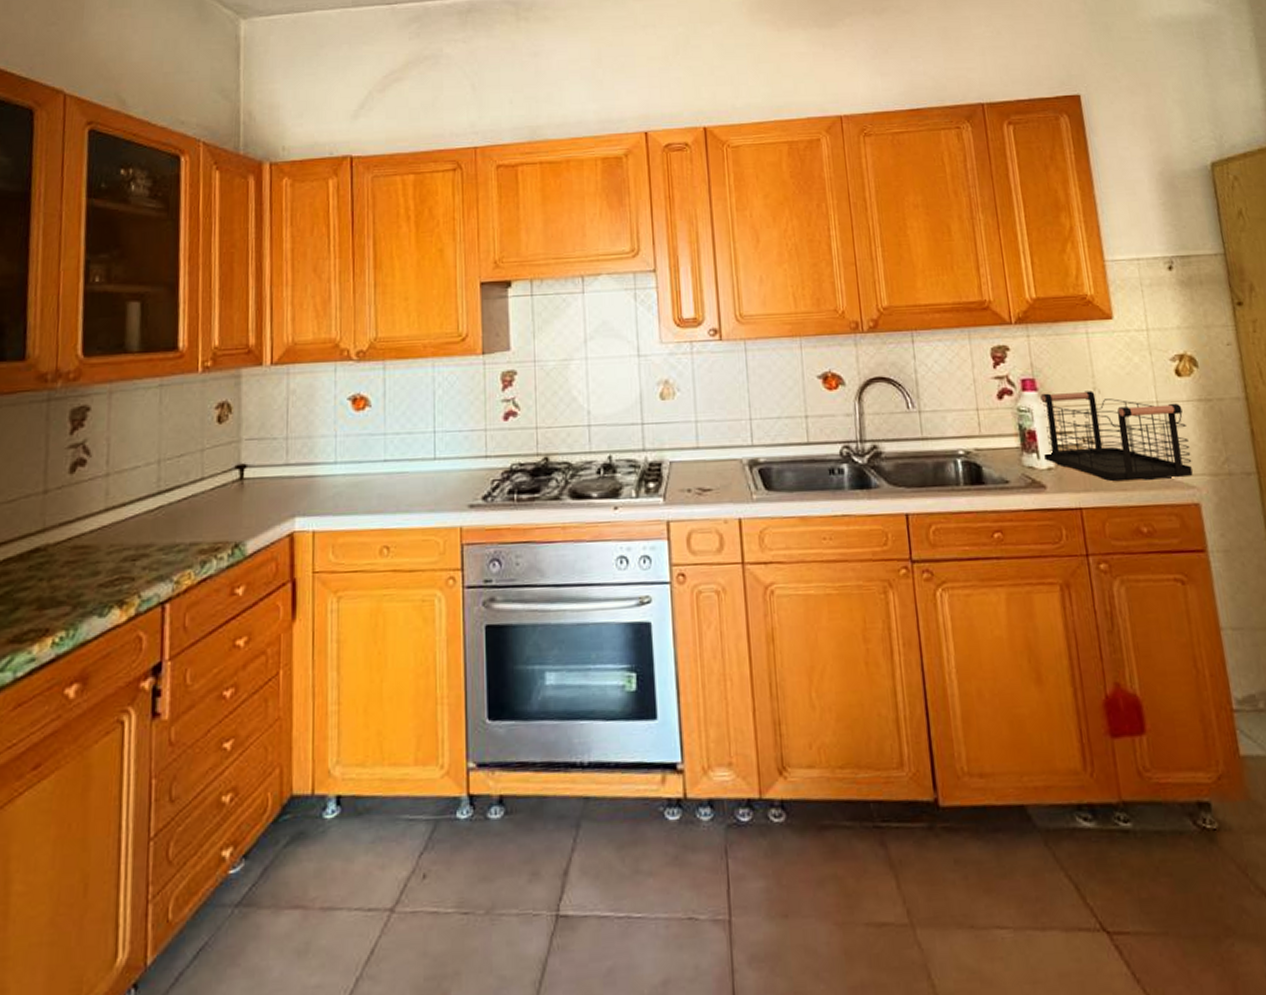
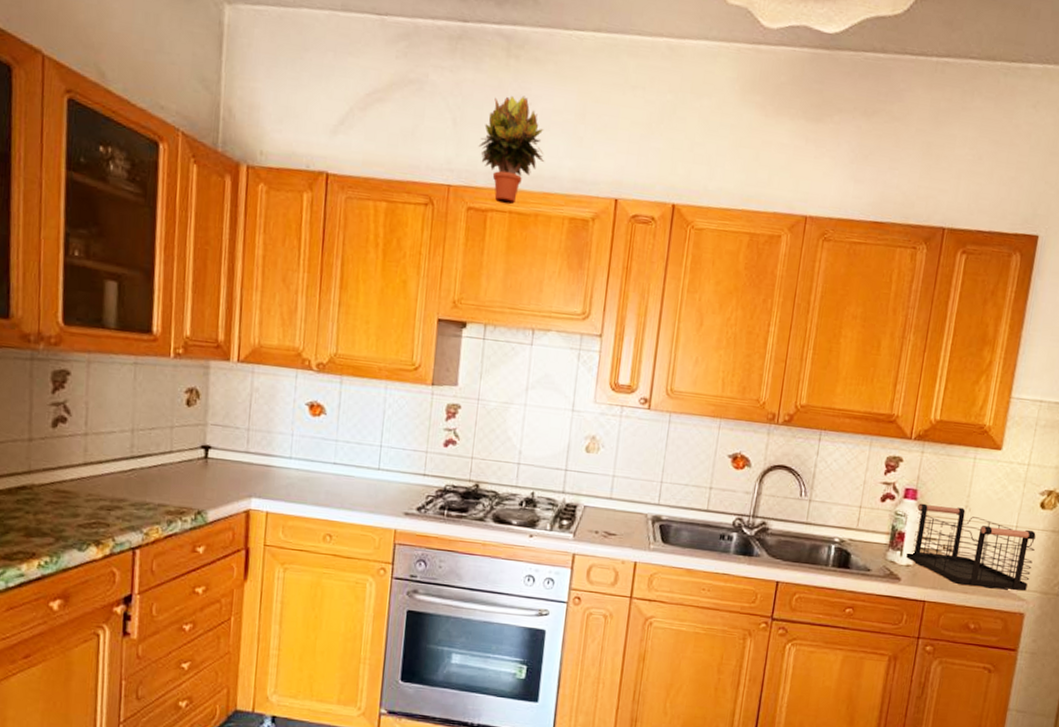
potted plant: none [500,52,569,156] -> present [478,95,545,205]

